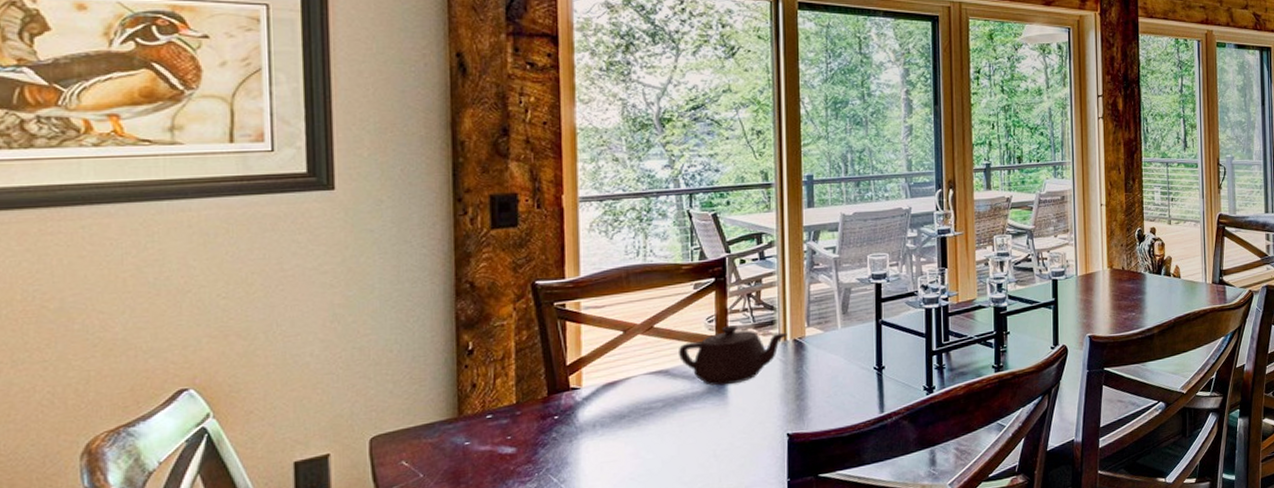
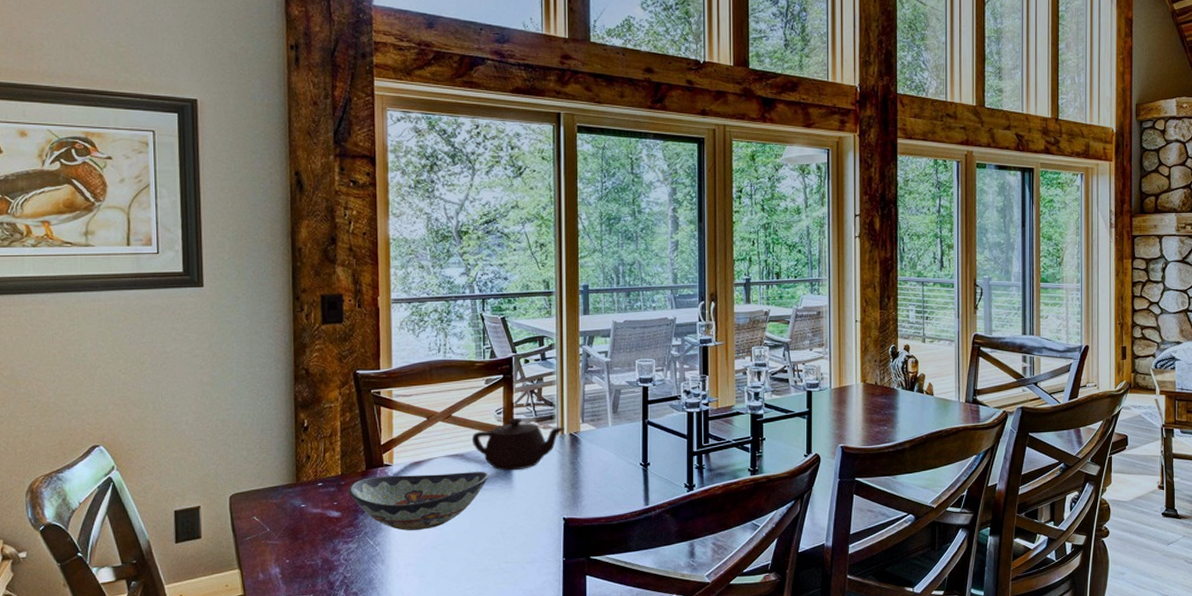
decorative bowl: none [526,388,700,463] -> present [349,472,489,530]

